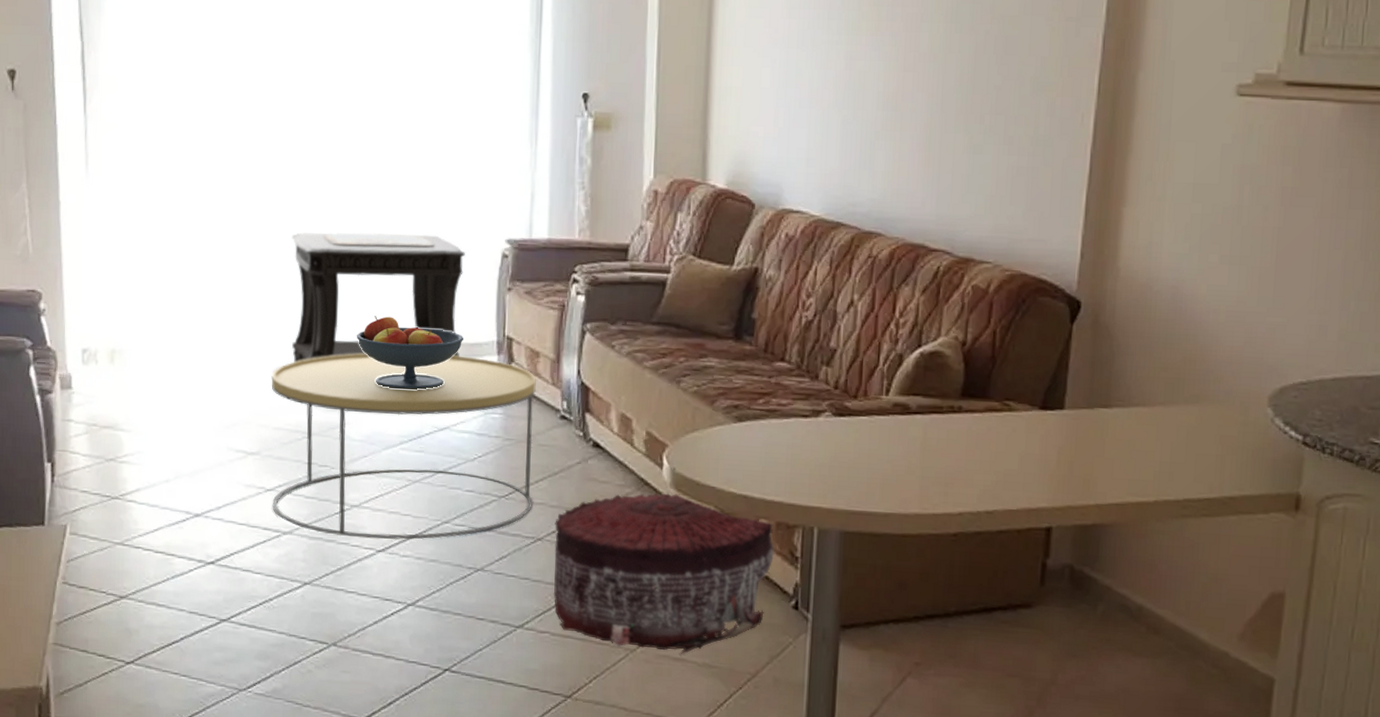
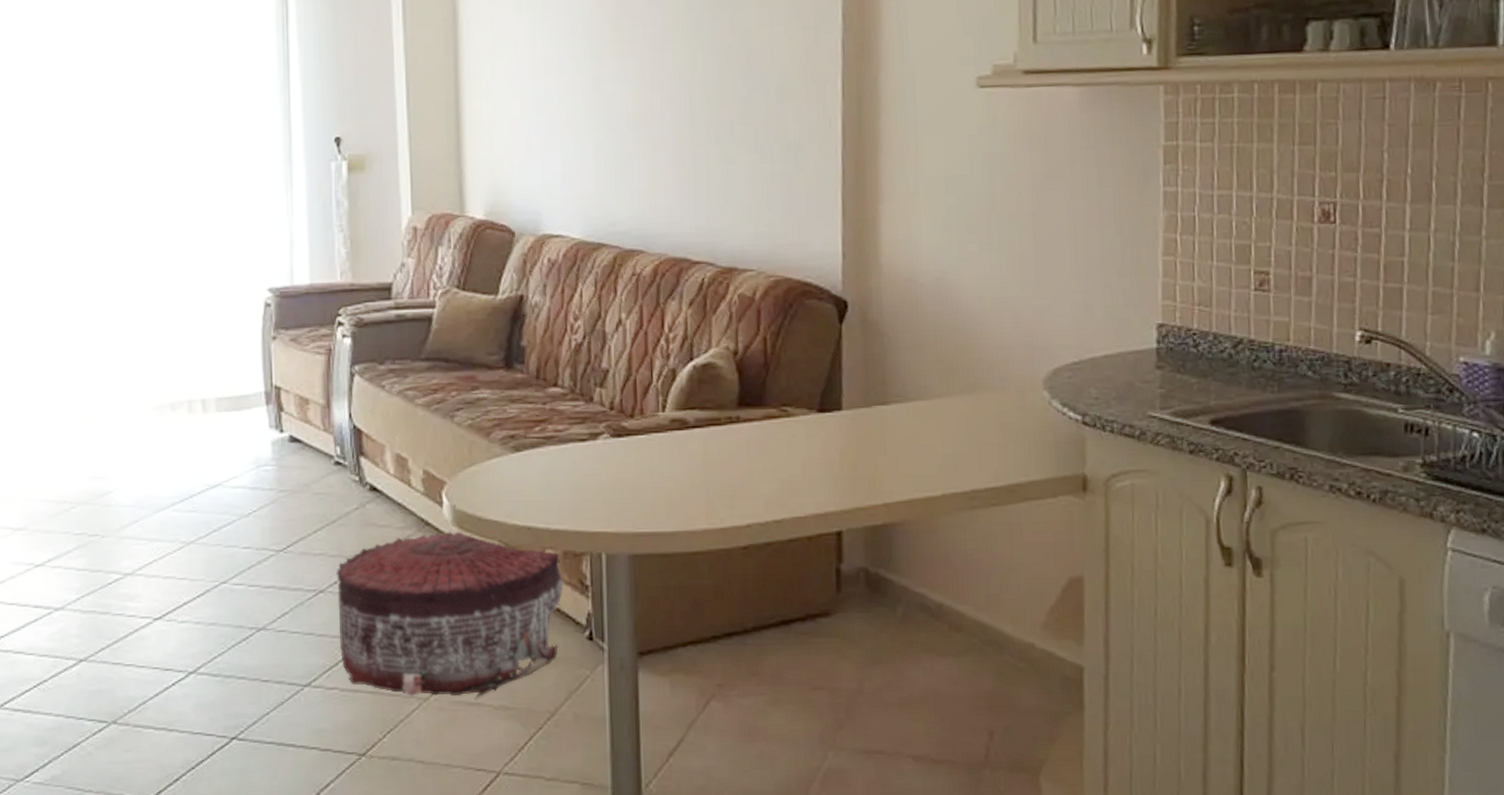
coffee table: present [271,353,536,540] -> none [35,409,312,608]
side table: present [292,232,465,363] -> none [50,290,227,432]
fruit bowl: present [356,316,464,390] -> none [120,376,231,449]

